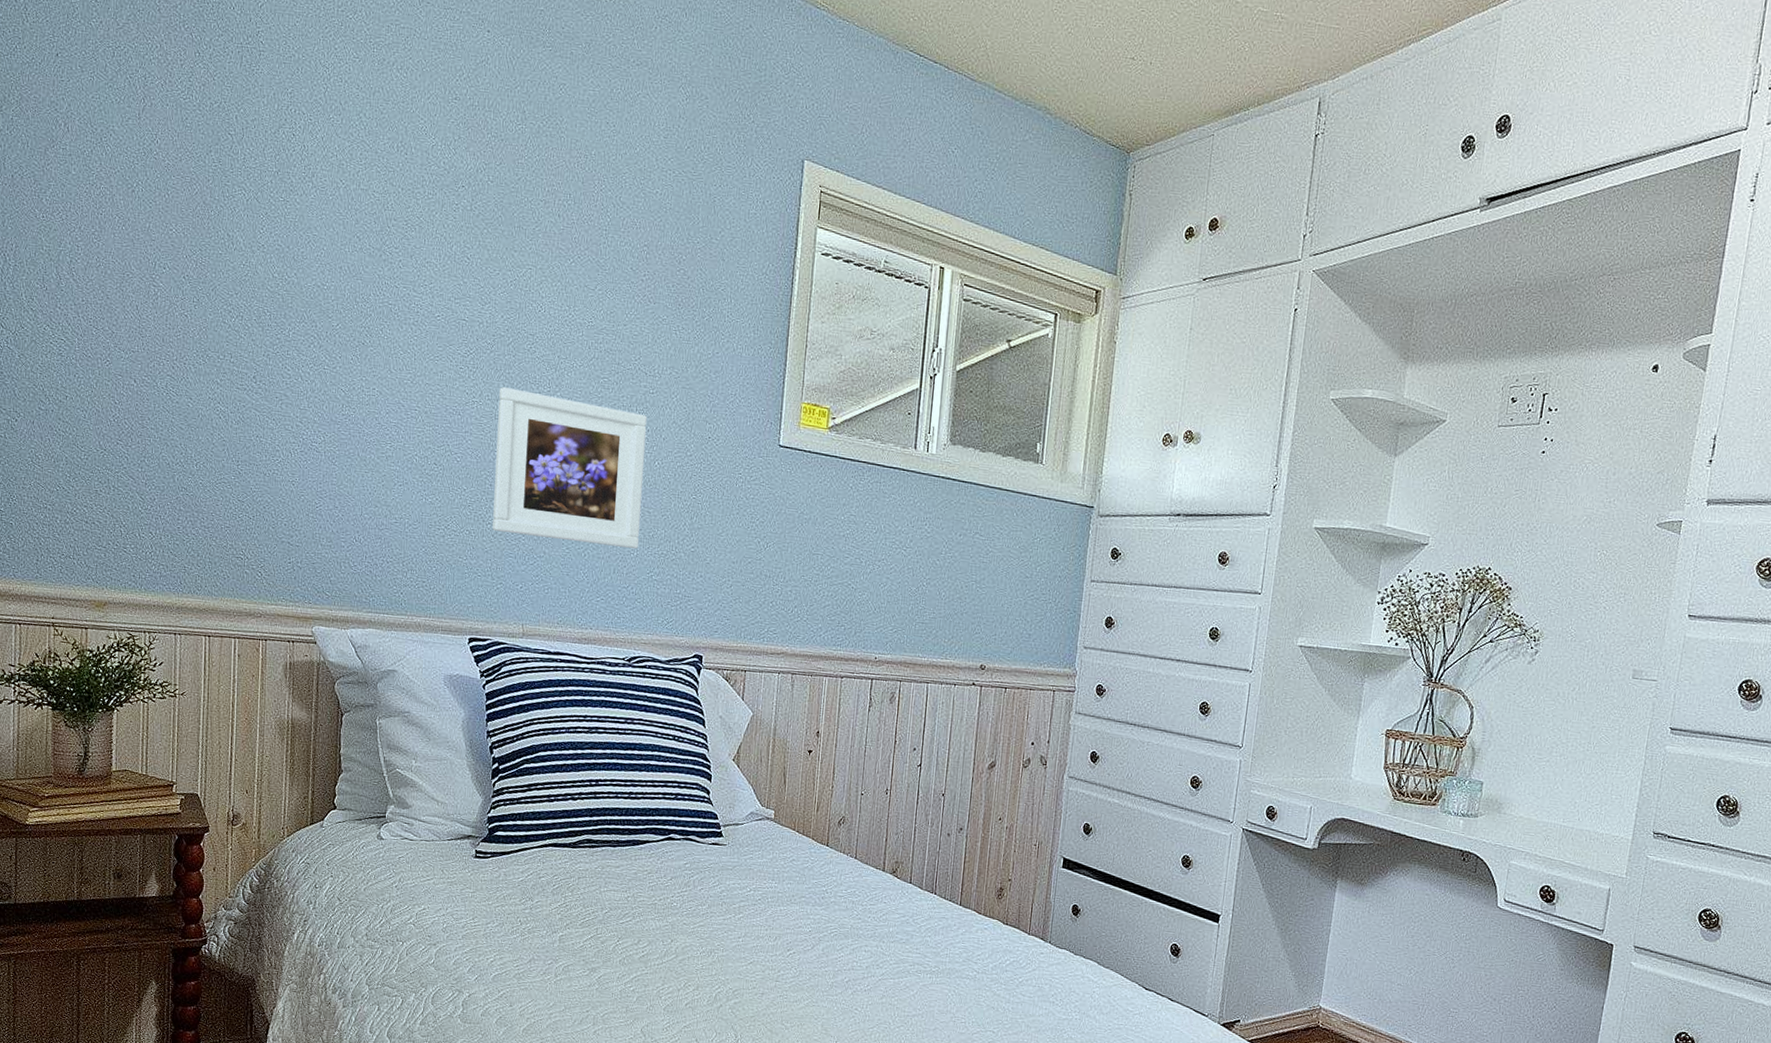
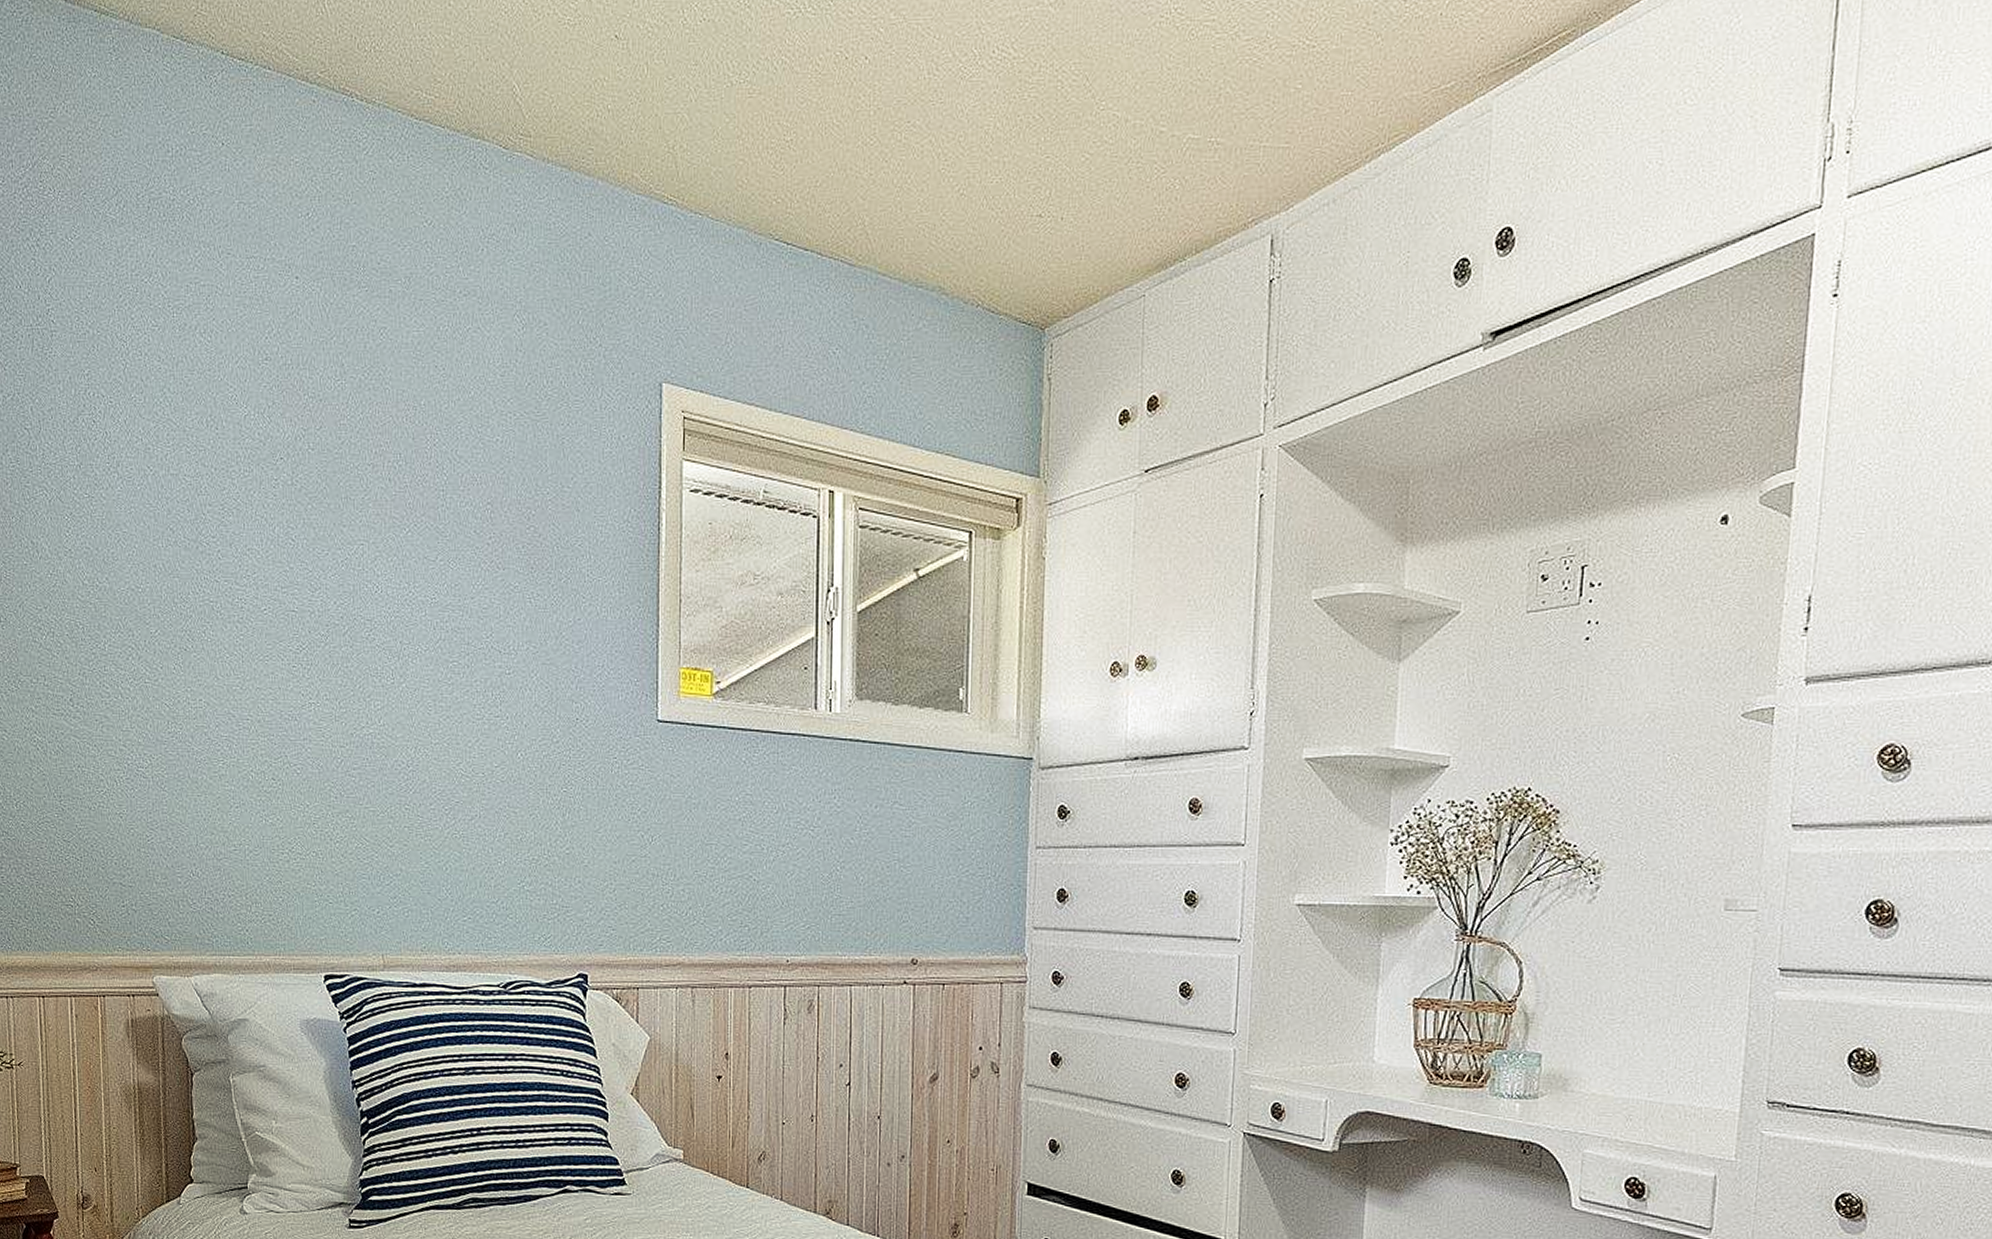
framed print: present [492,387,648,549] -> none [338,684,507,857]

